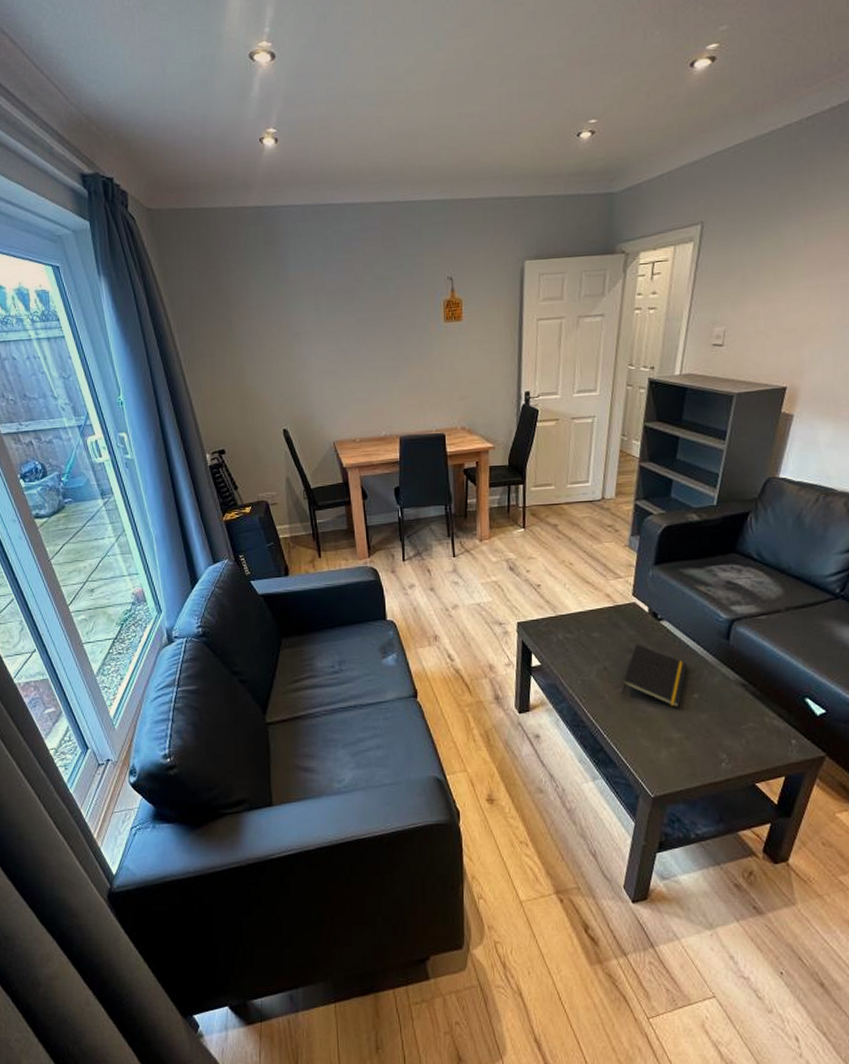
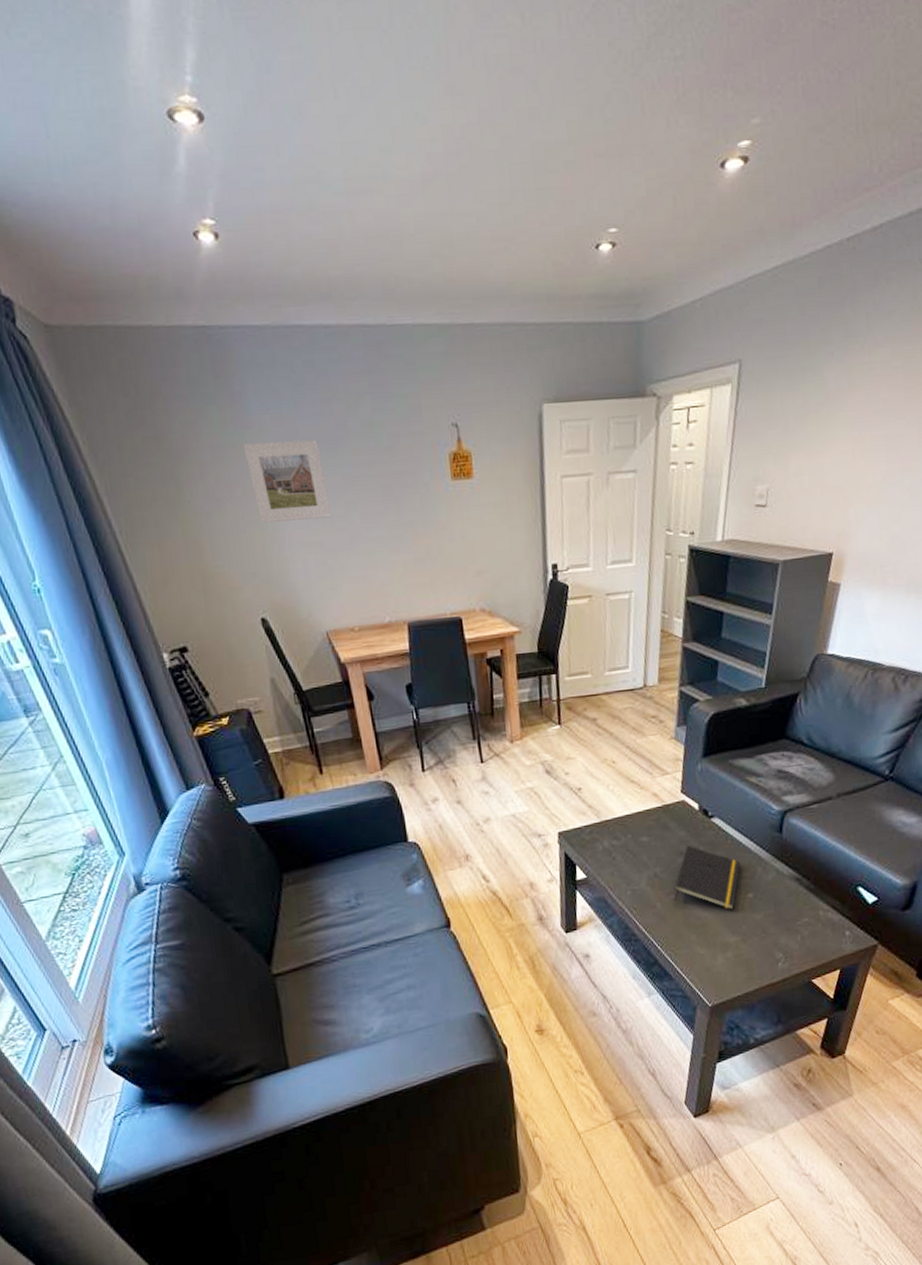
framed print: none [282,290,346,355] -> present [243,439,332,523]

